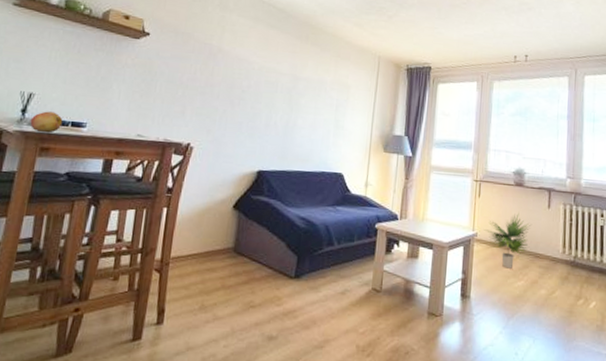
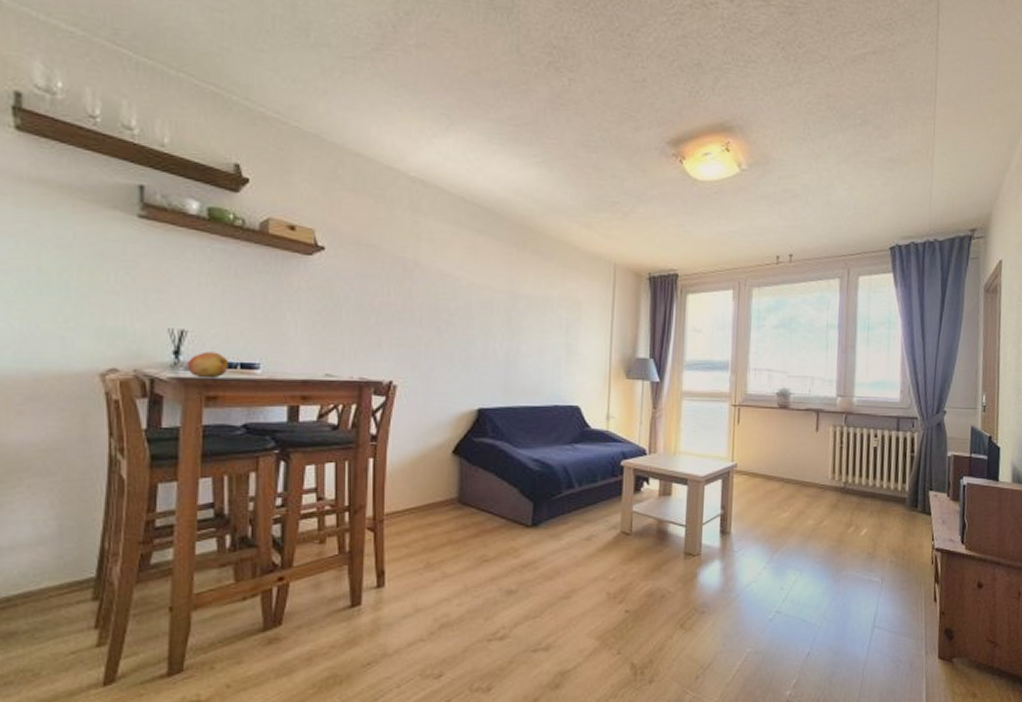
plant: present [484,212,531,269] -> none [745,438,797,500]

